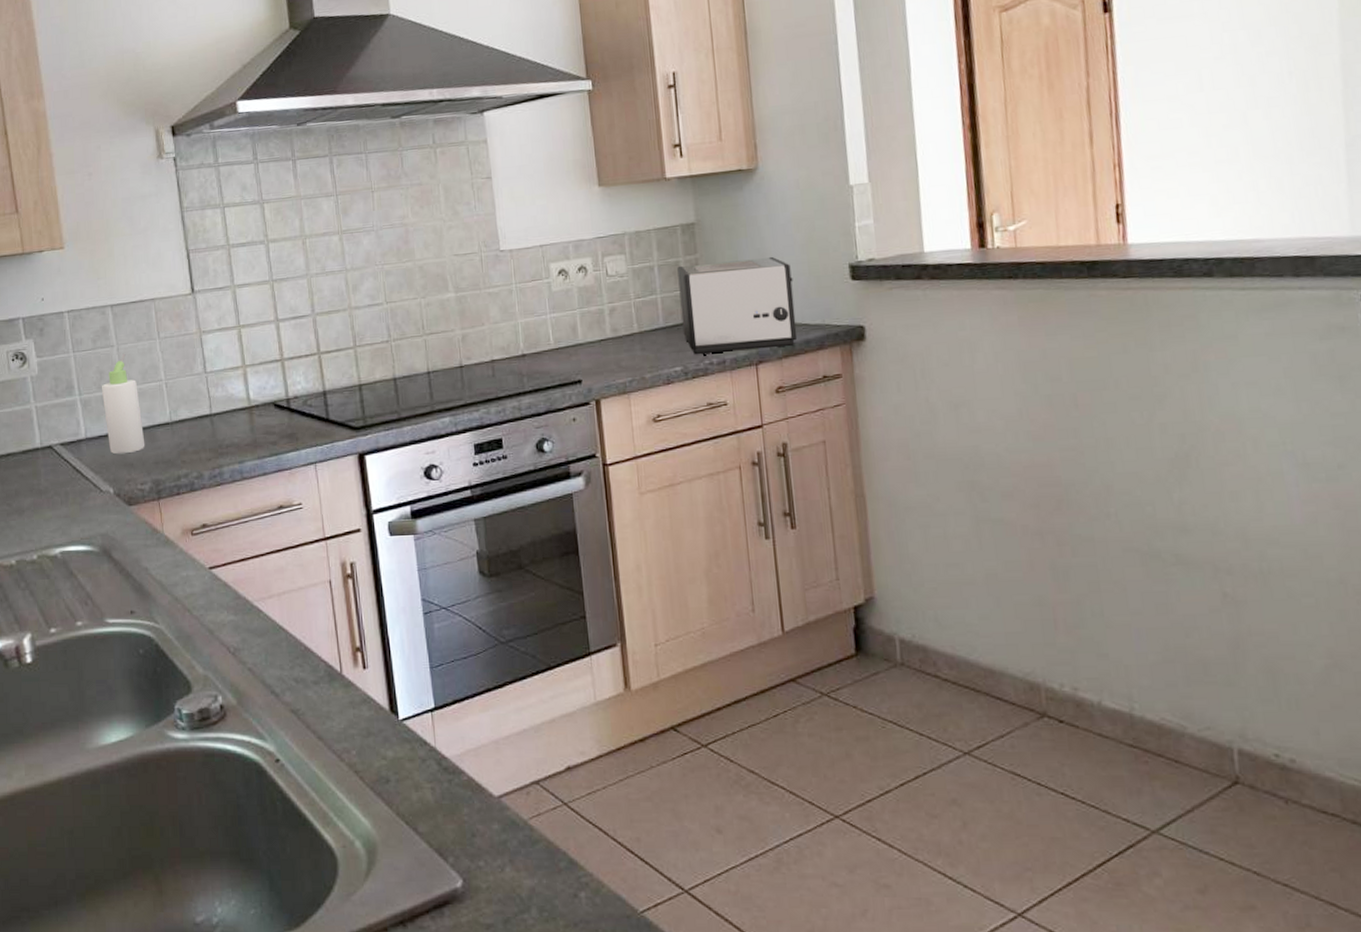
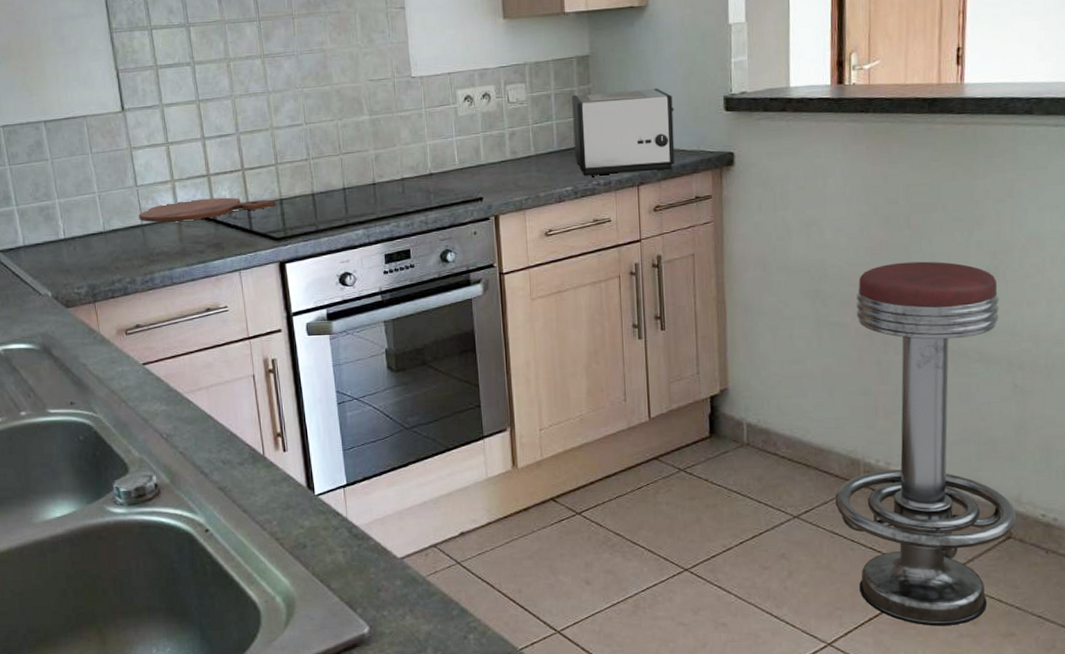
bottle: present [102,353,145,454] -> none [38,167,81,260]
cutting board: none [207,383,354,412] -> present [139,197,276,223]
bar stool: none [1013,447,1243,895] -> present [835,261,1017,626]

